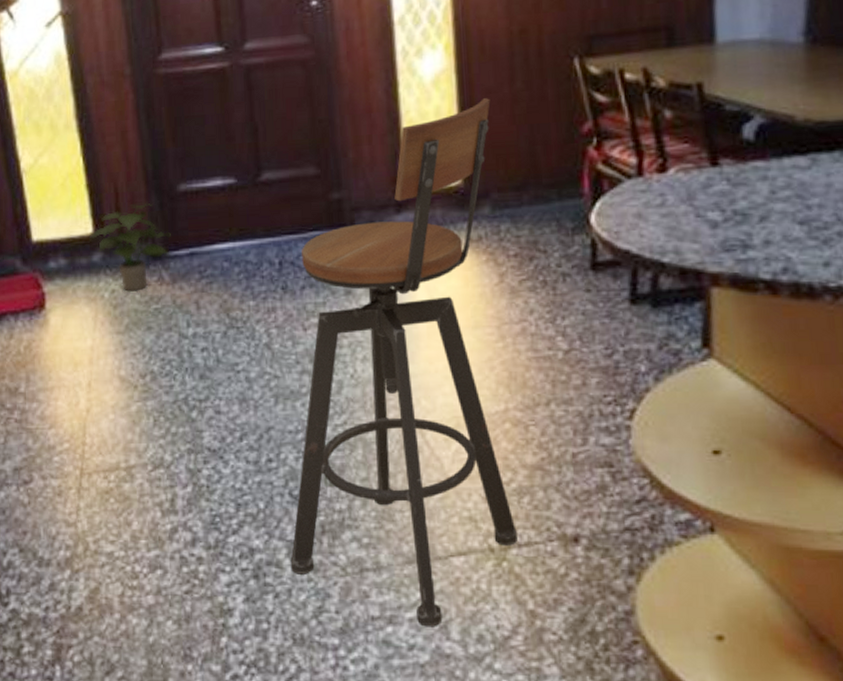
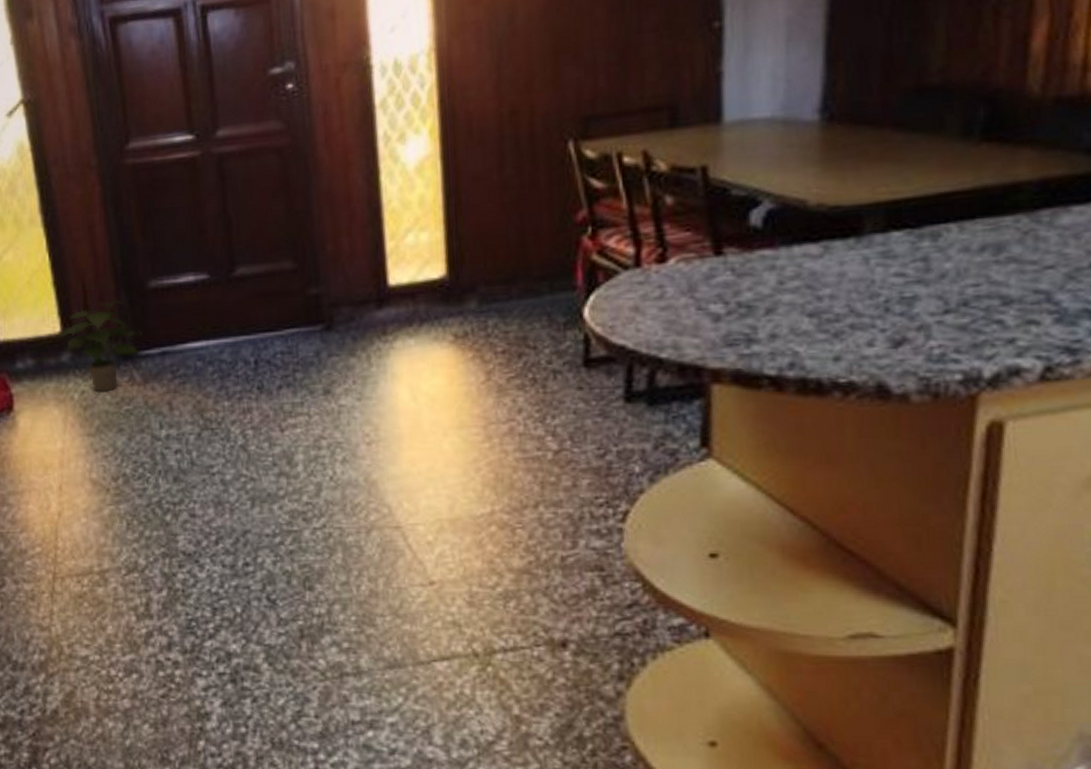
bar stool: present [290,98,517,627] -> none [268,185,503,732]

